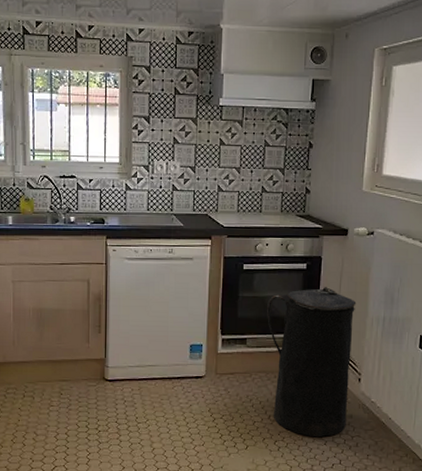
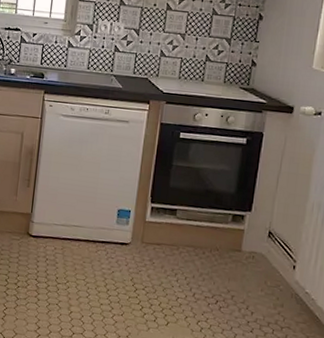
trash can: present [267,287,357,438] -> none [198,165,297,324]

